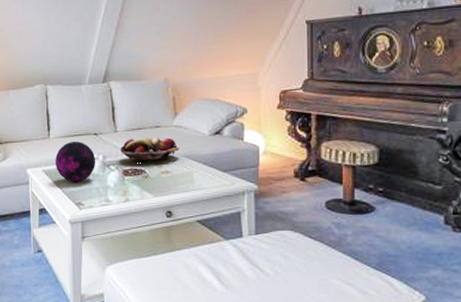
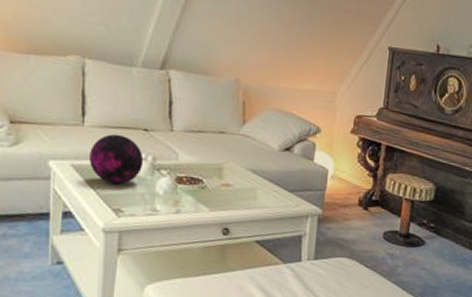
fruit basket: present [120,137,180,162] -> none [175,141,246,173]

